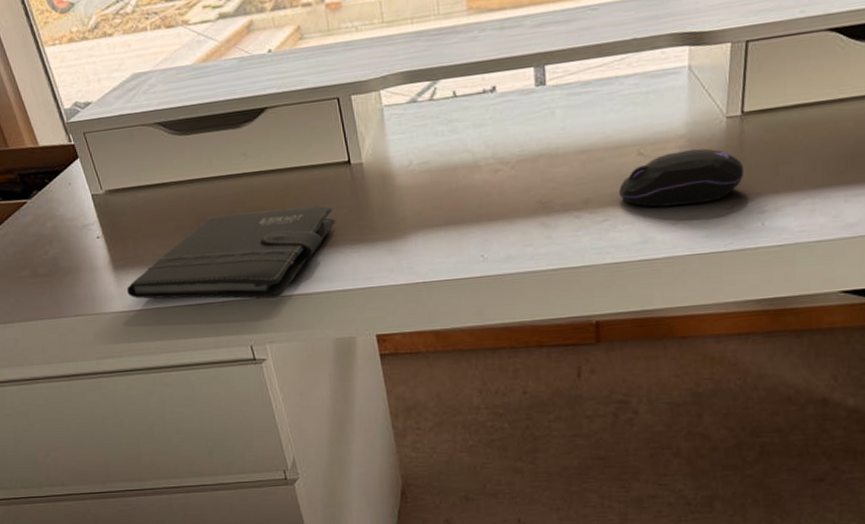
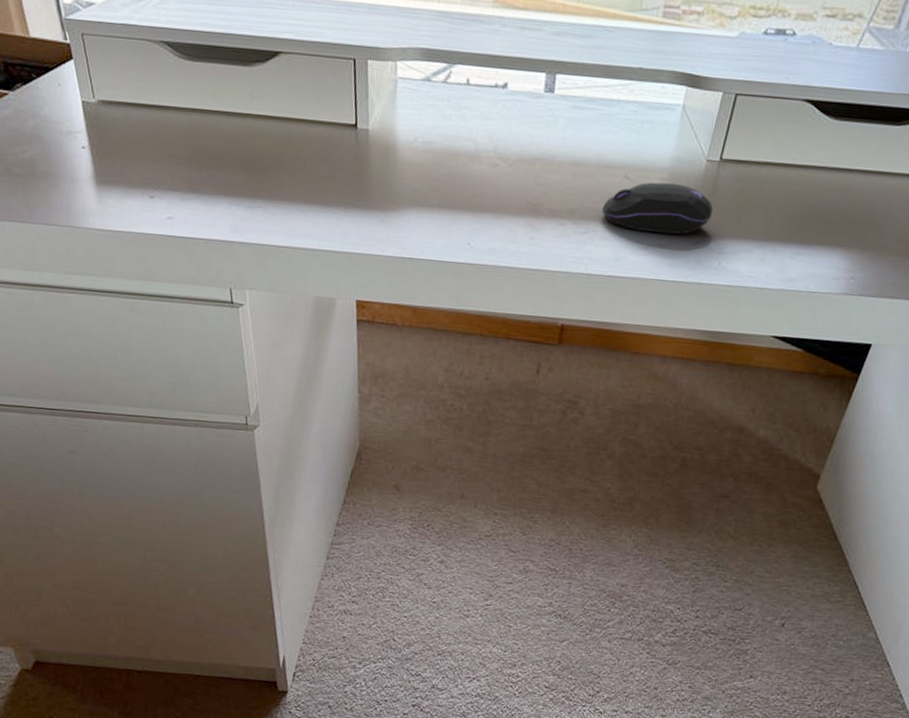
notepad: present [127,205,336,300] -> none [108,150,334,246]

